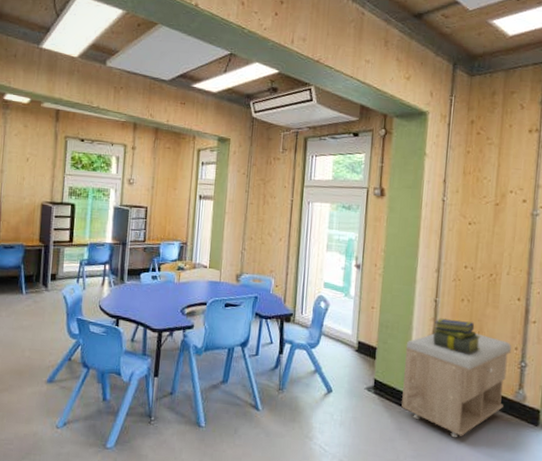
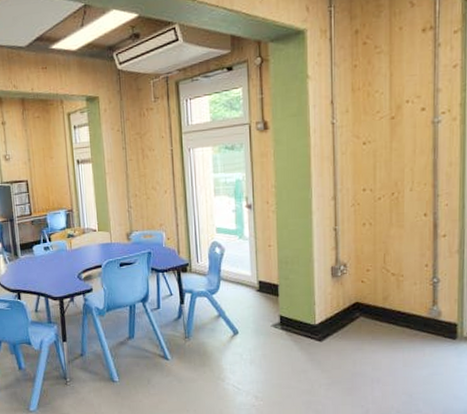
storage bench: present [401,333,511,438] -> none [308,256,421,362]
stack of books: present [433,318,480,355] -> none [335,245,388,278]

